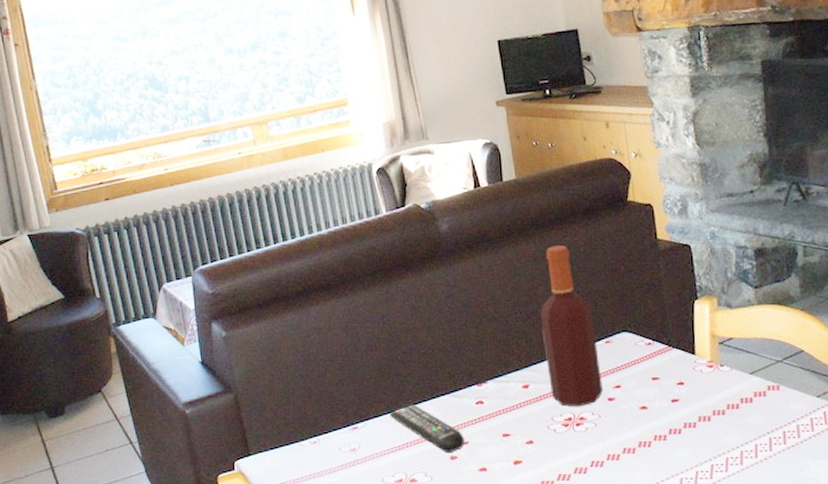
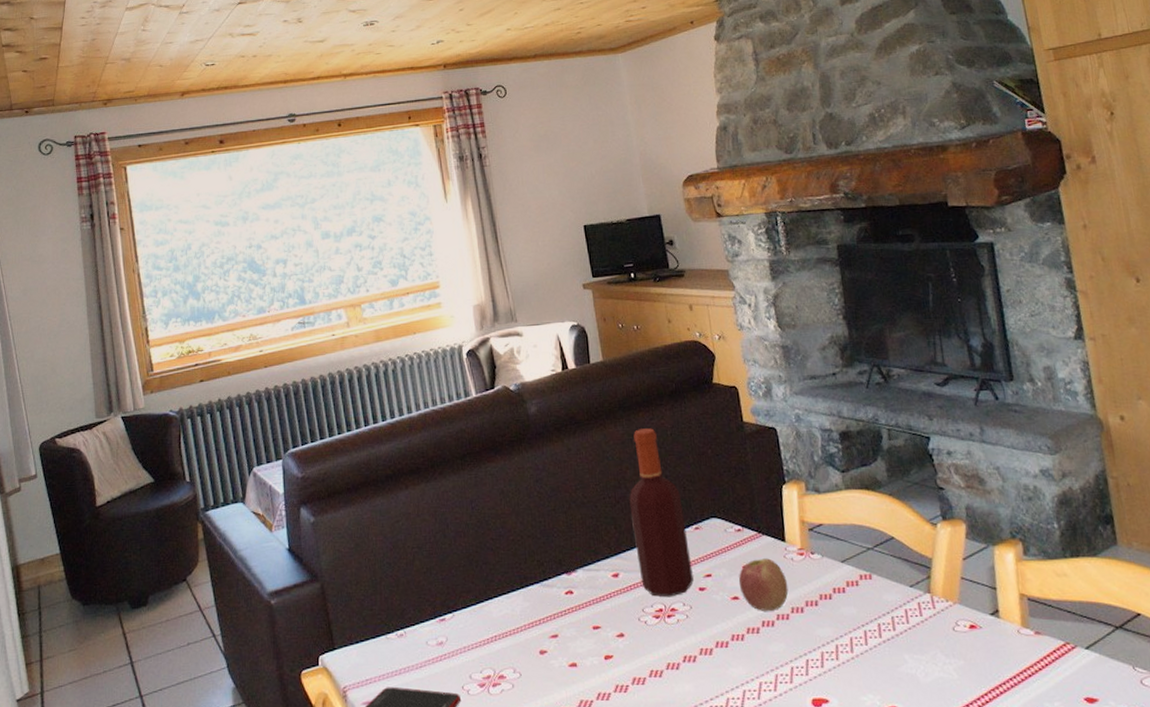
remote control: present [389,404,464,453] -> none [477,594,554,647]
apple: none [647,370,696,420] -> present [738,558,789,611]

